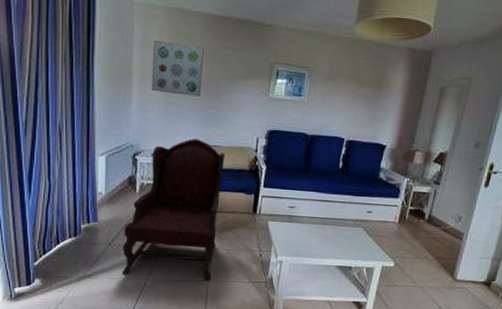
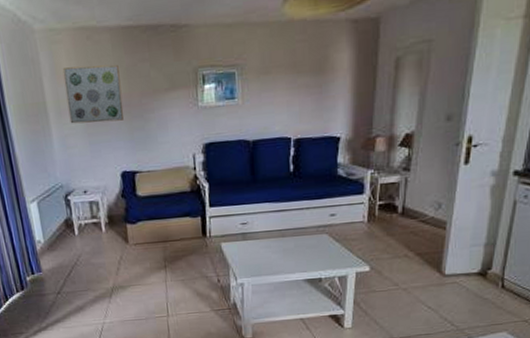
armchair: present [121,138,226,281] -> none [70,167,170,321]

